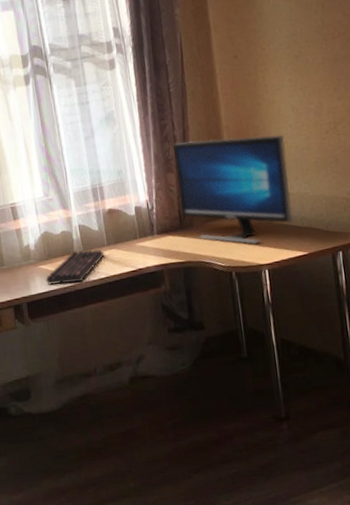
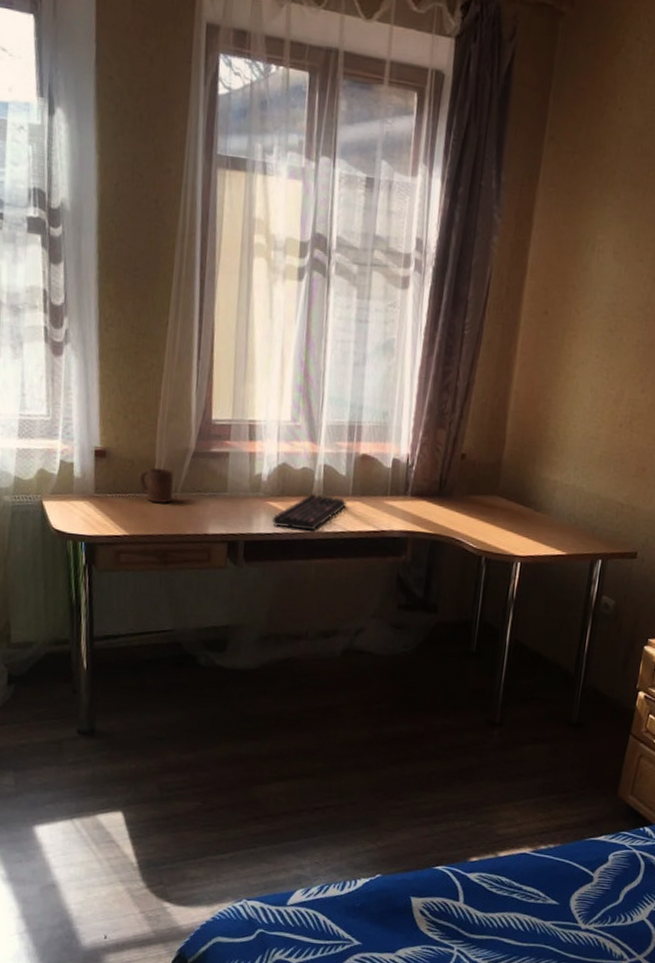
computer monitor: present [173,134,293,244] -> none [443,395,575,531]

